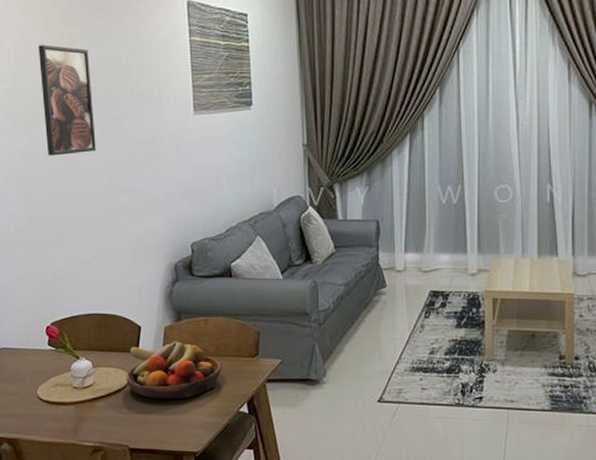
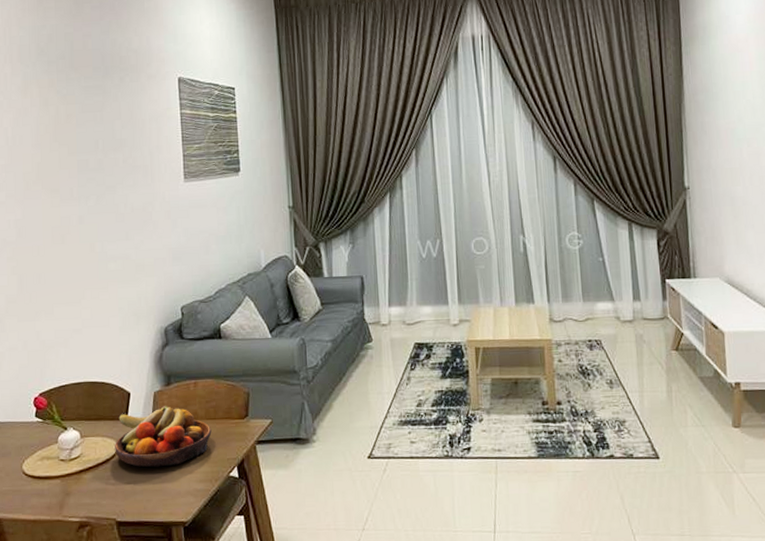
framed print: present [38,45,96,156] -> none [35,121,89,227]

